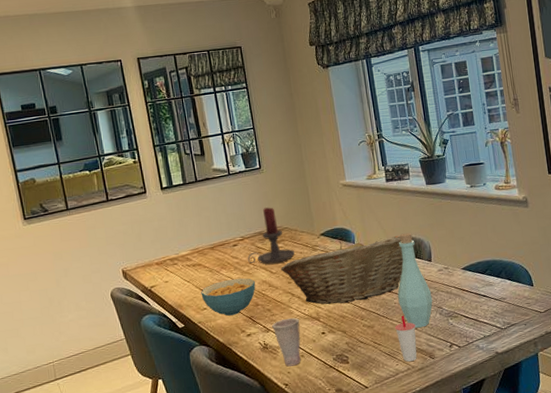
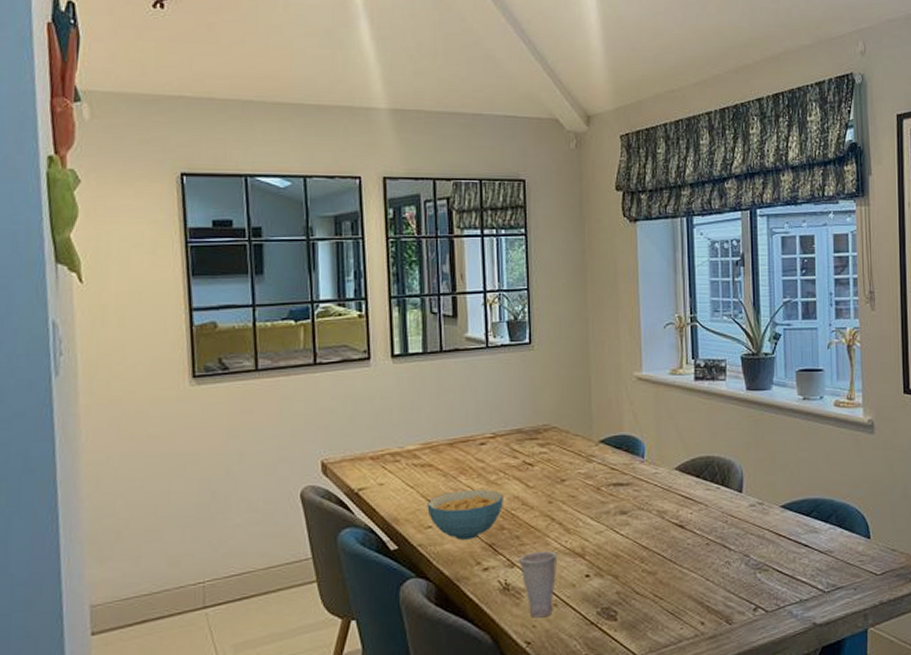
candle holder: present [247,207,295,264] -> none [496,397,563,474]
fruit basket: present [281,235,414,305] -> none [541,453,722,538]
cup: present [395,315,417,362] -> none [685,561,712,625]
bottle: present [397,232,433,328] -> none [693,451,738,581]

